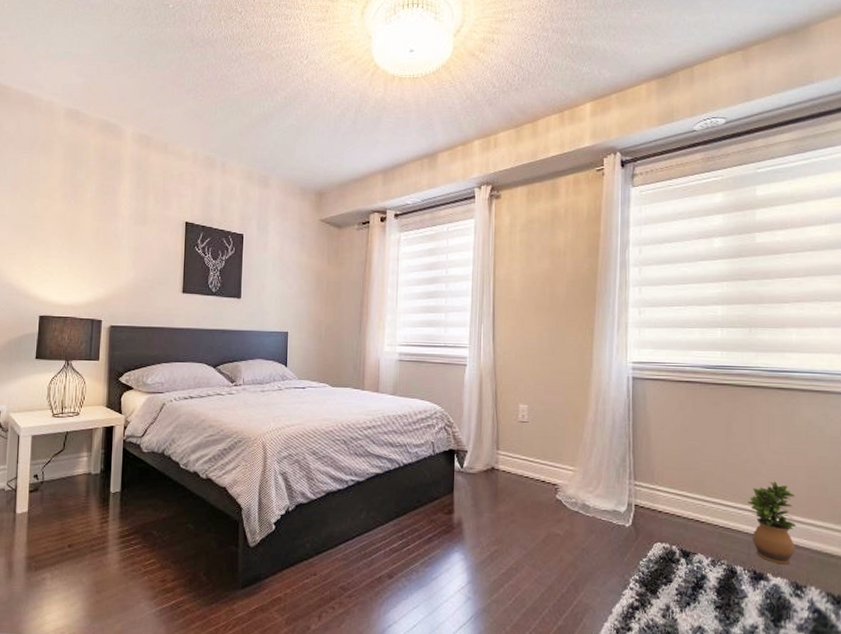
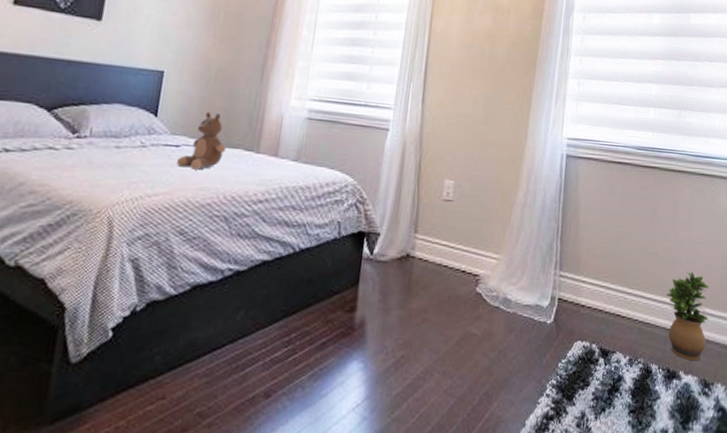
teddy bear: none [304,360,340,405] -> present [176,111,227,170]

